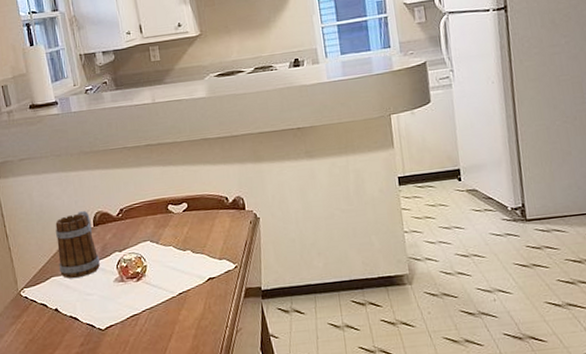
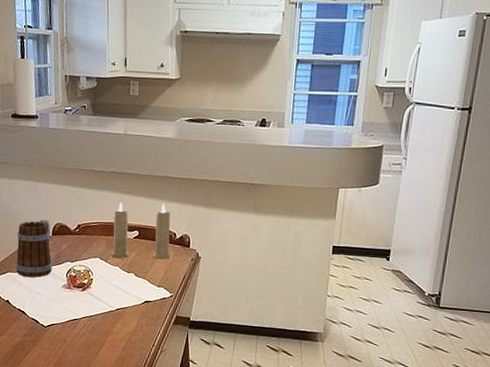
candle: none [157,167,227,237] -> present [111,202,171,259]

